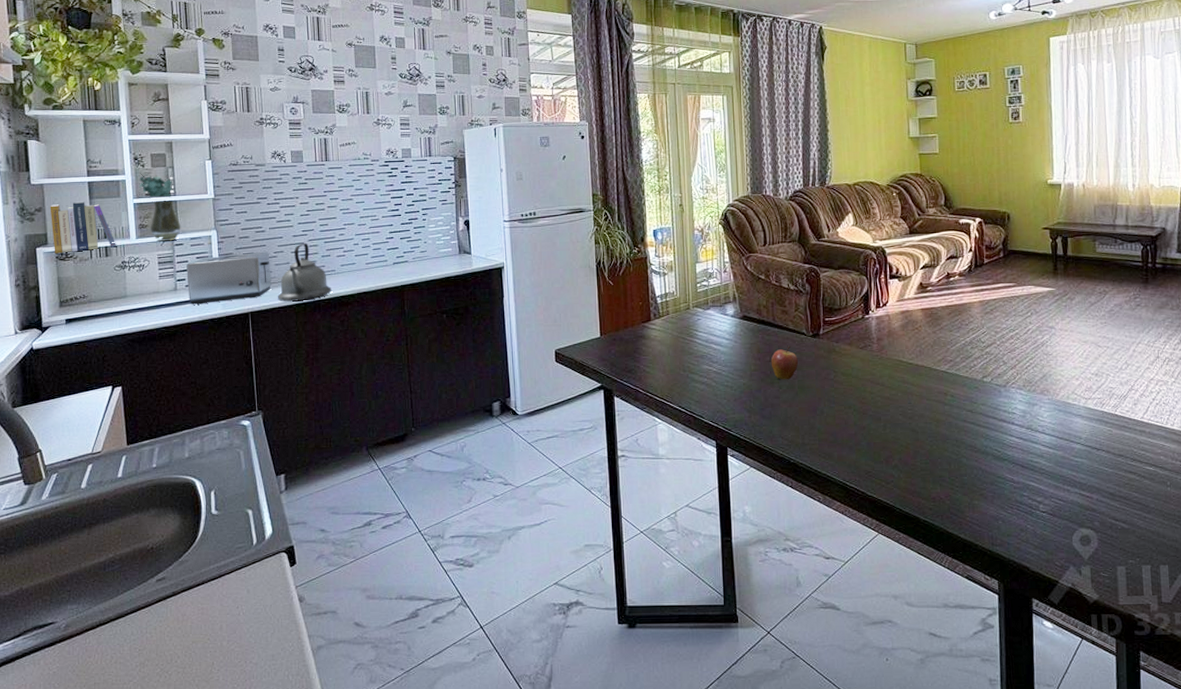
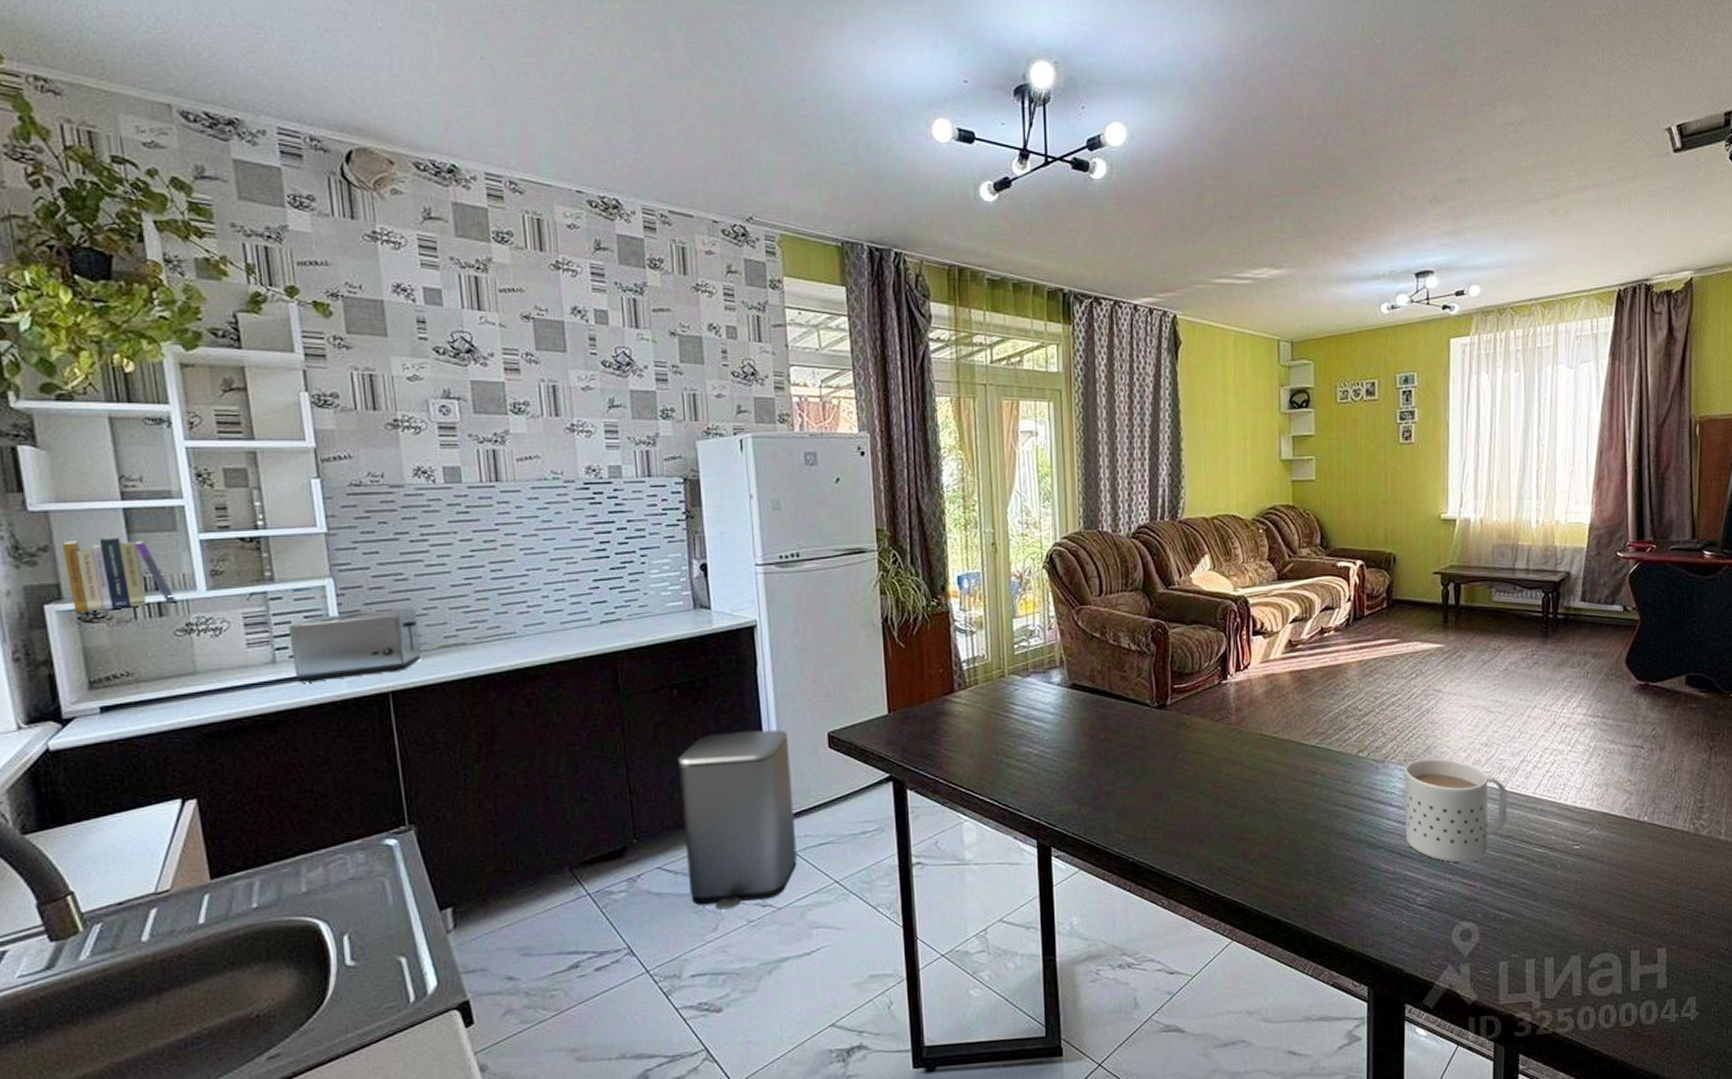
vase: present [139,172,181,242] -> none [206,494,278,595]
kettle: present [277,243,332,302] -> none [430,596,512,677]
pedal bin: none [445,346,531,486] -> present [678,729,797,910]
fruit: present [771,346,798,380] -> none [1106,720,1140,762]
mug: none [1024,384,1119,477] -> present [1404,758,1508,863]

